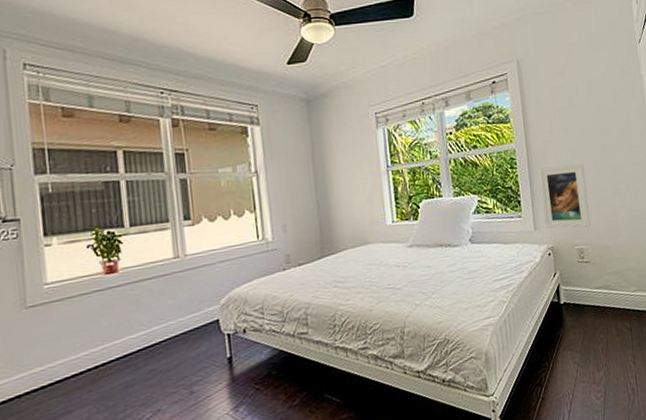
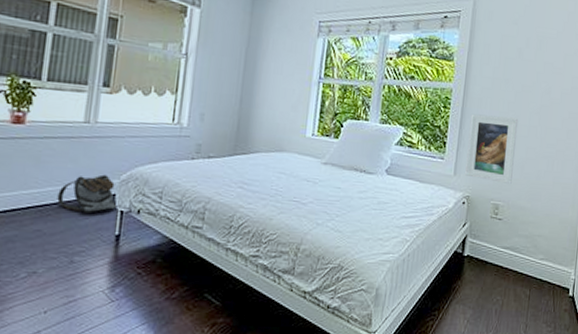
backpack: none [164,303,223,344] -> present [57,174,117,213]

